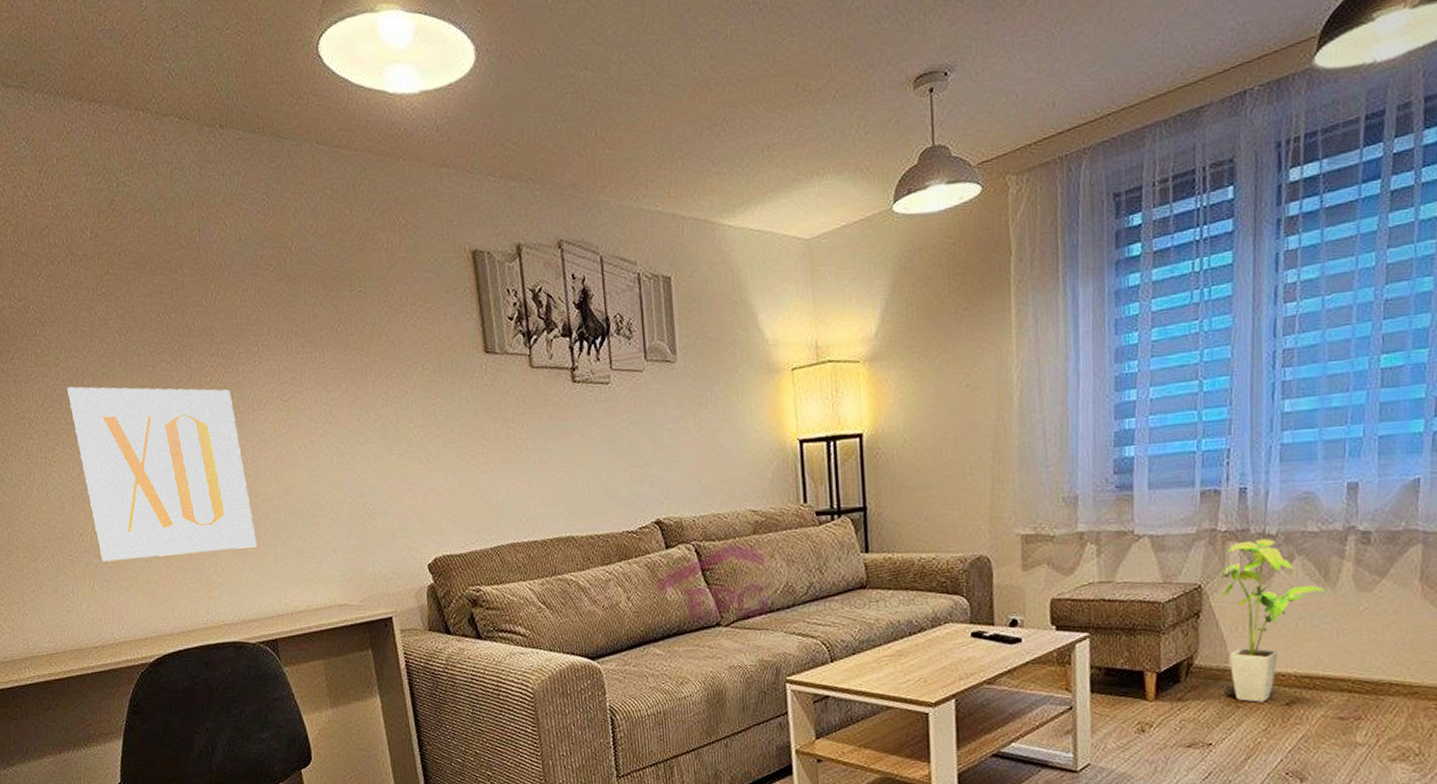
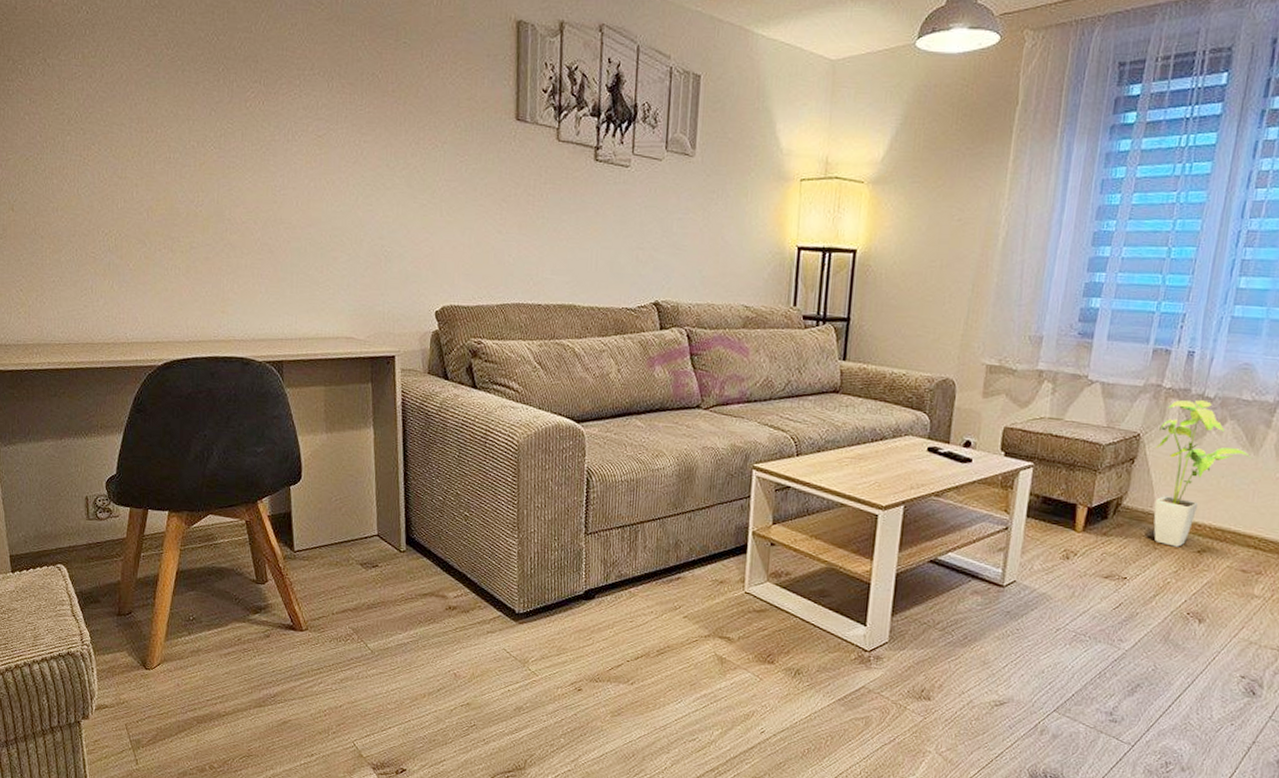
wall art: present [67,386,257,562] -> none [109,91,275,271]

